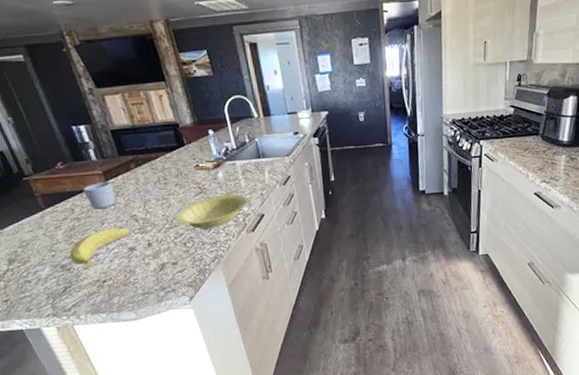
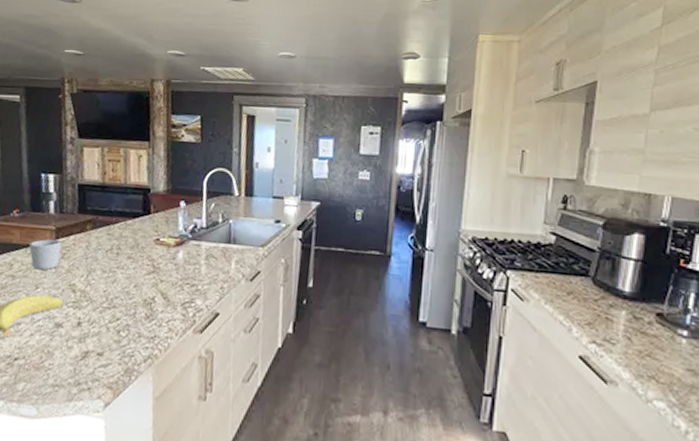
bowl: present [173,194,249,229] -> none [114,279,205,318]

